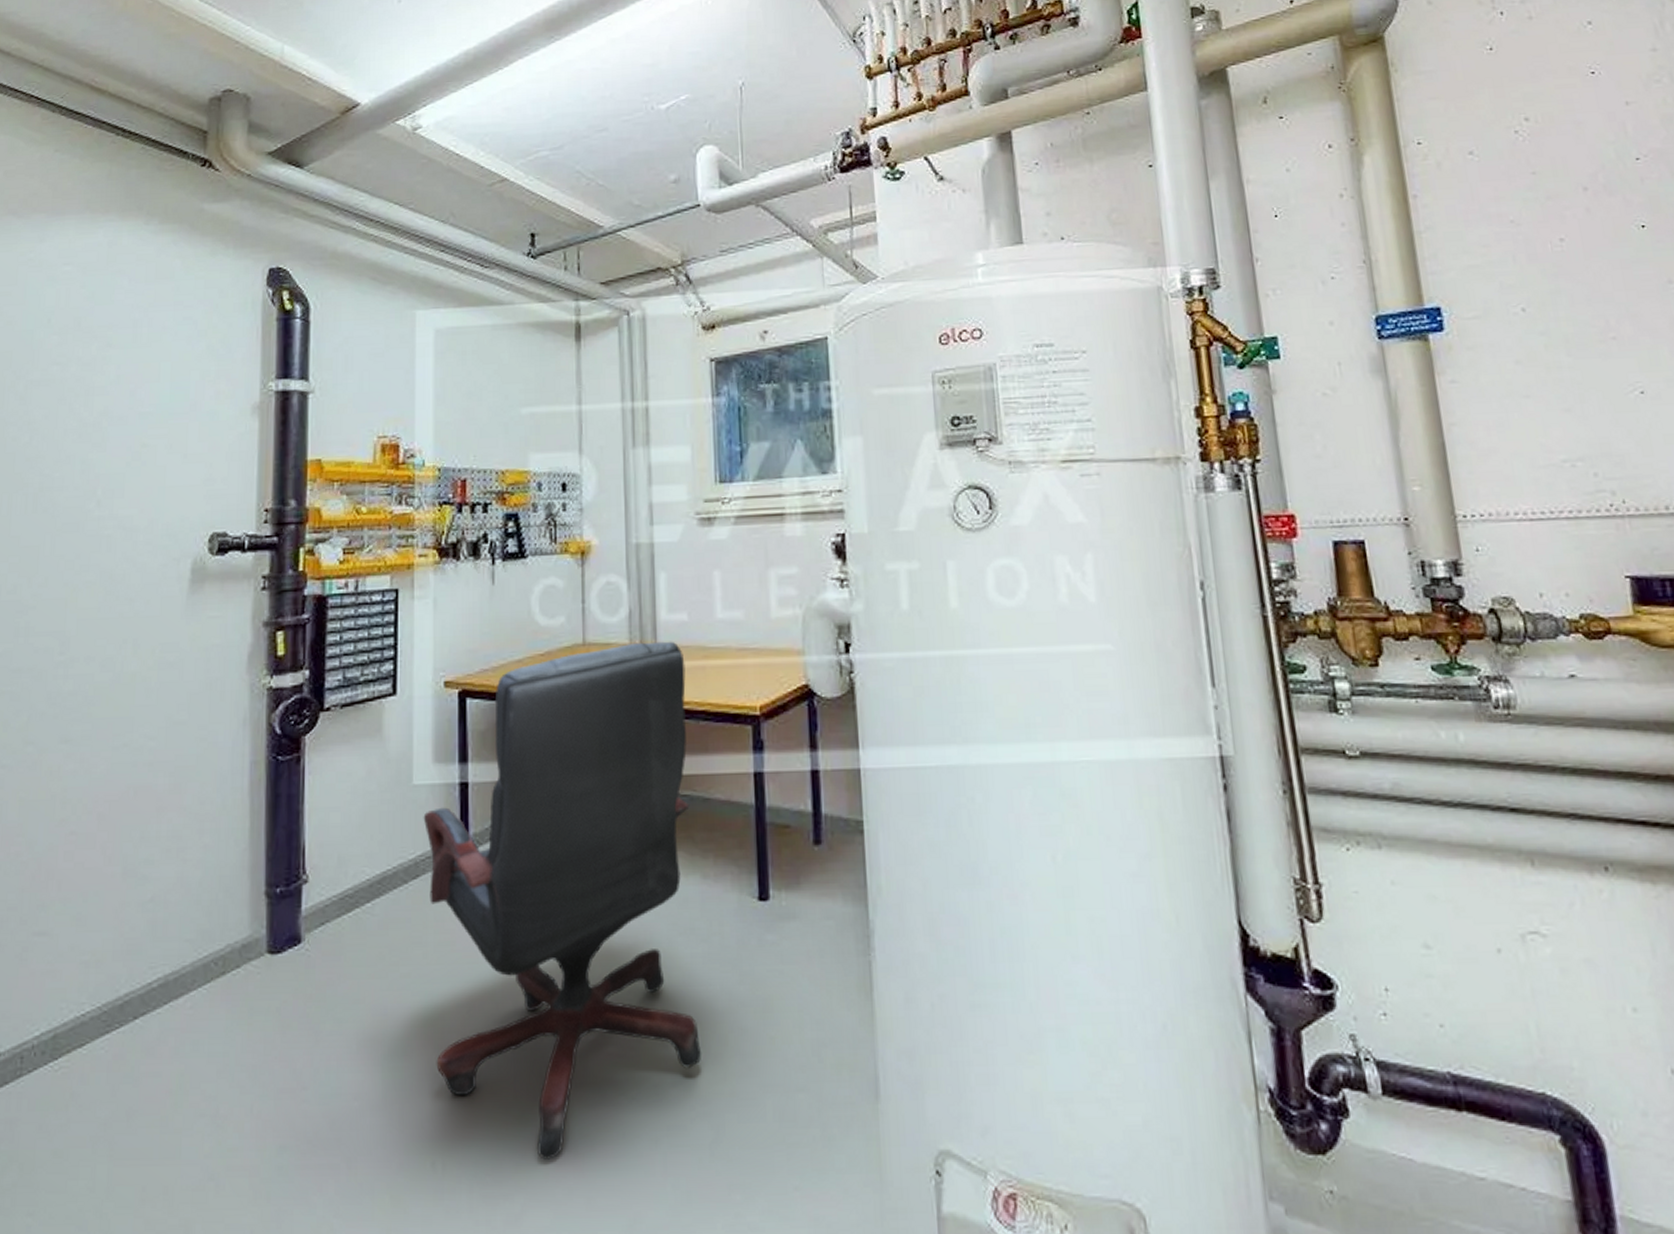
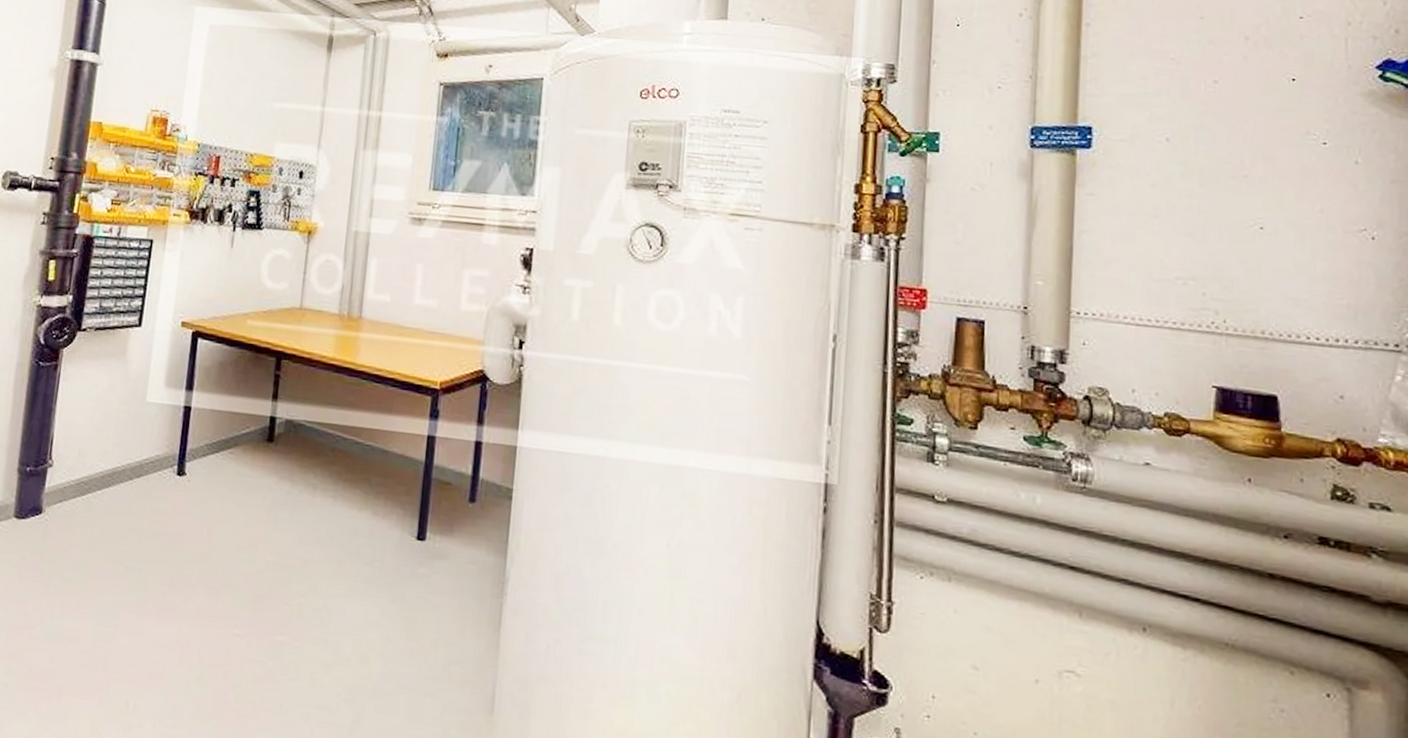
office chair: present [423,641,701,1160] -> none [138,313,383,715]

